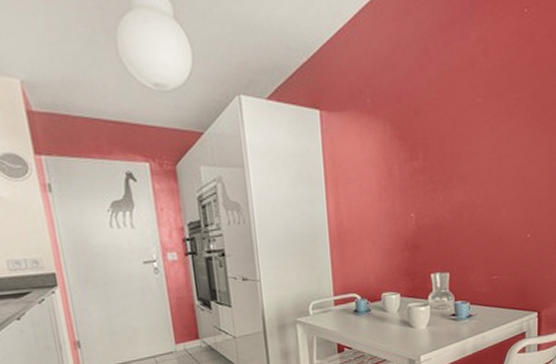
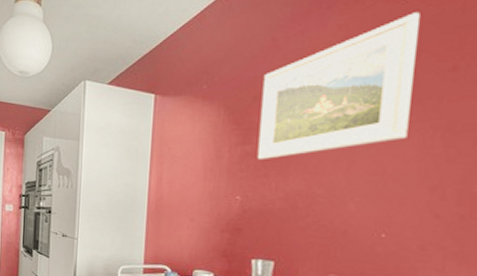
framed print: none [421,26,539,176] -> present [257,12,420,160]

